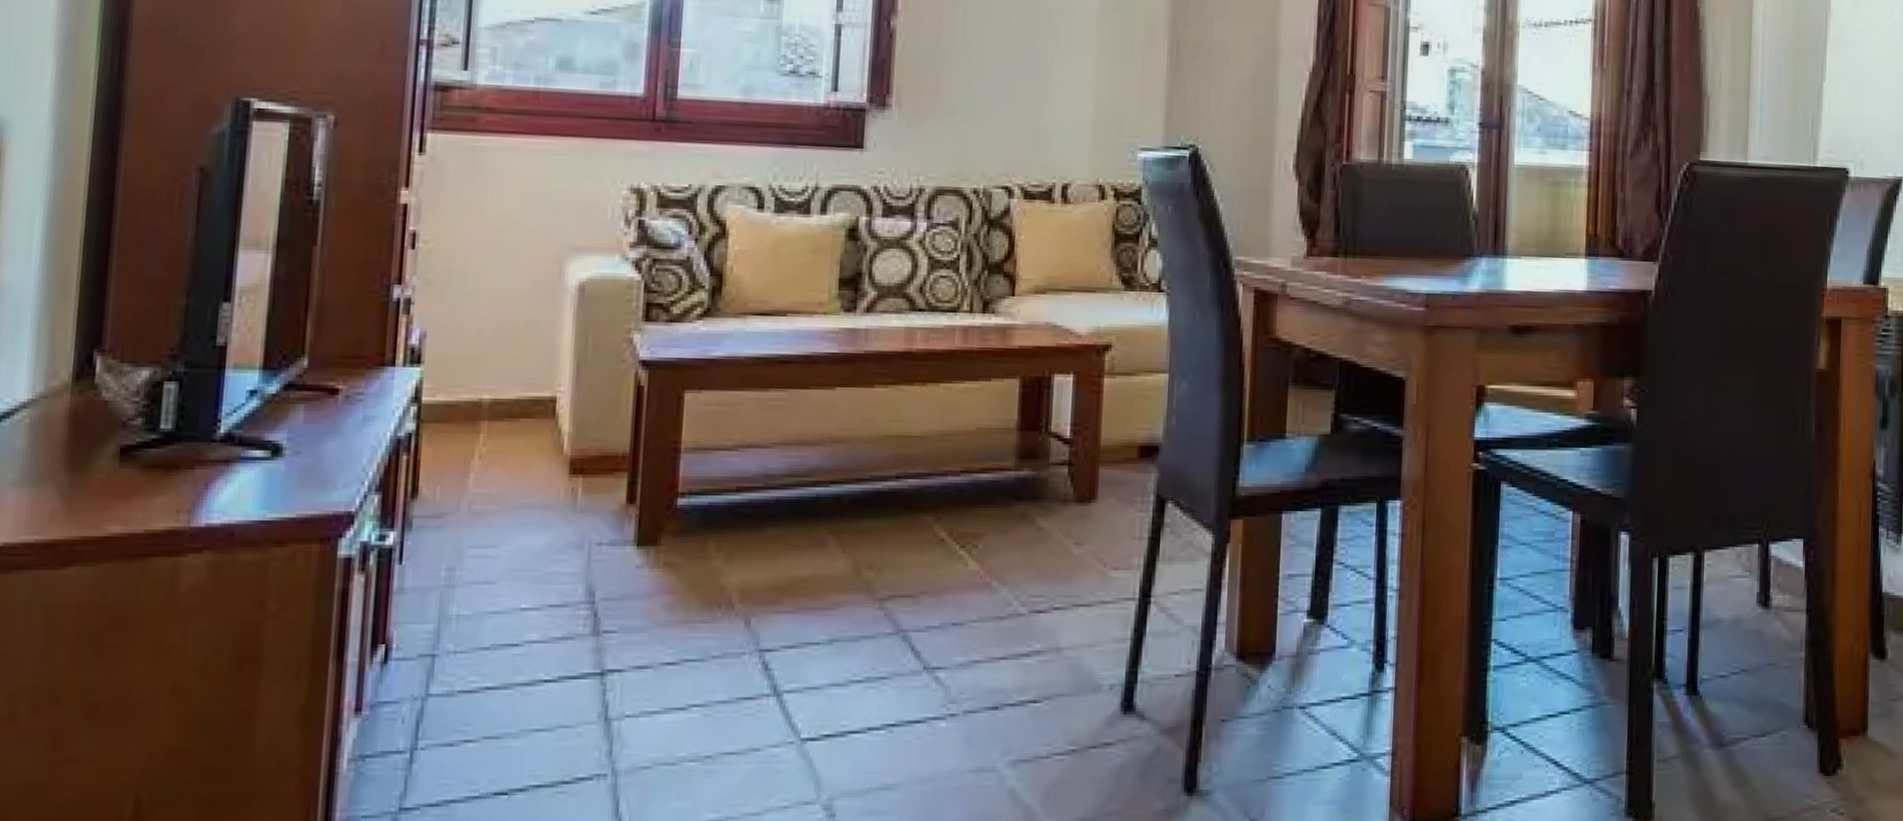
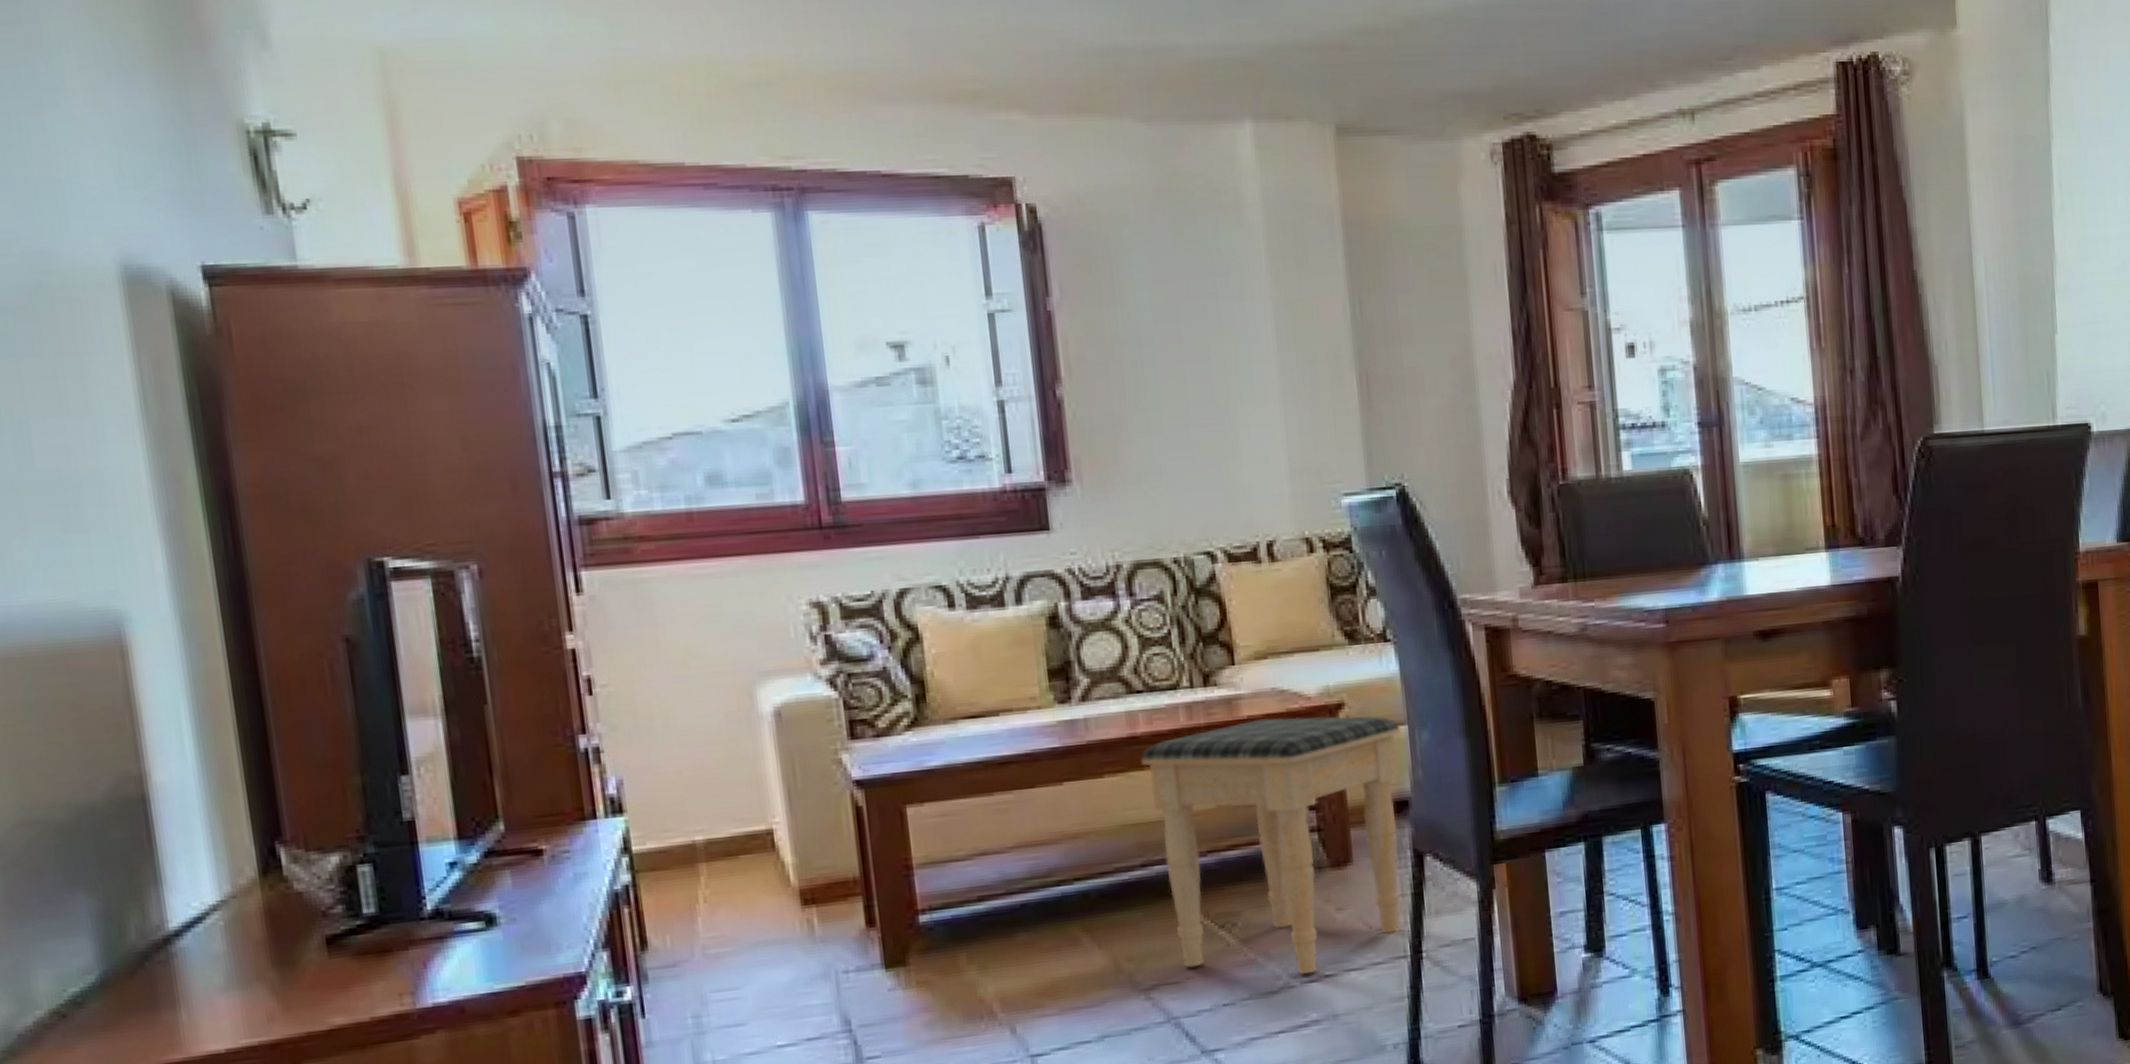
footstool: none [912,350,1162,604] -> present [1140,715,1402,974]

